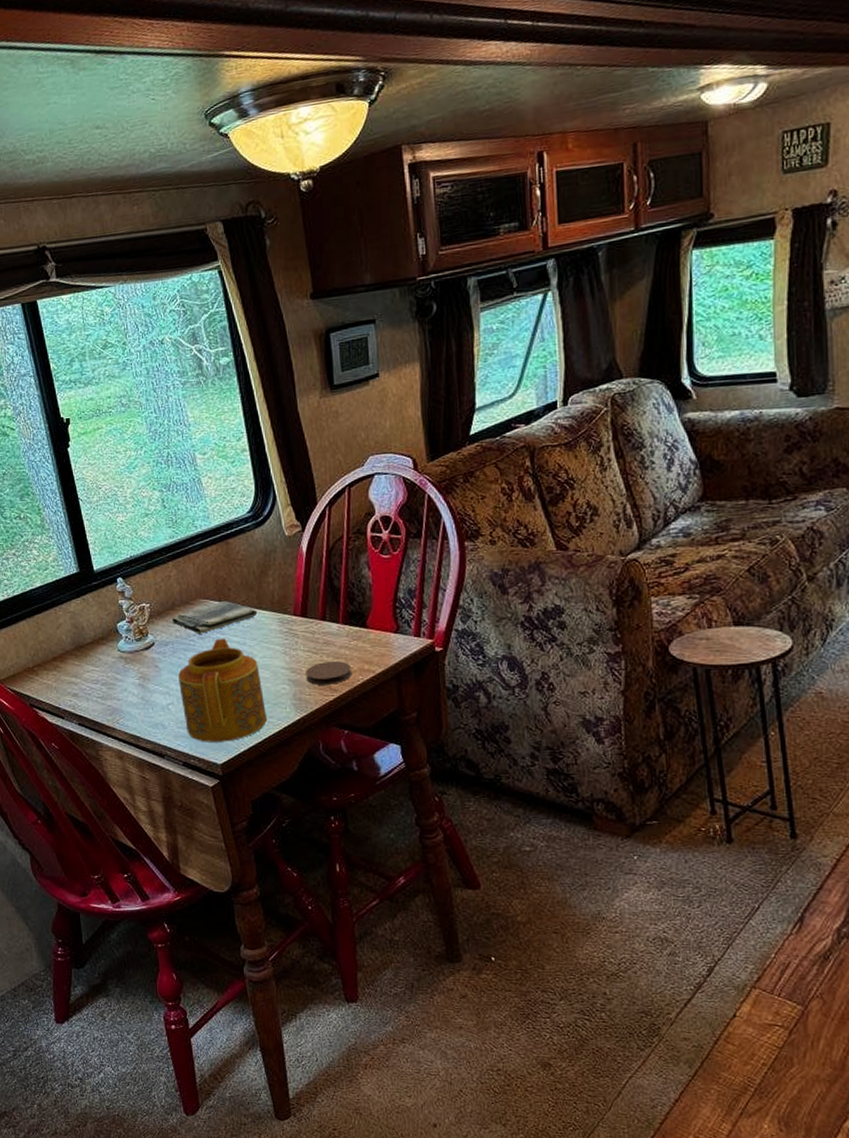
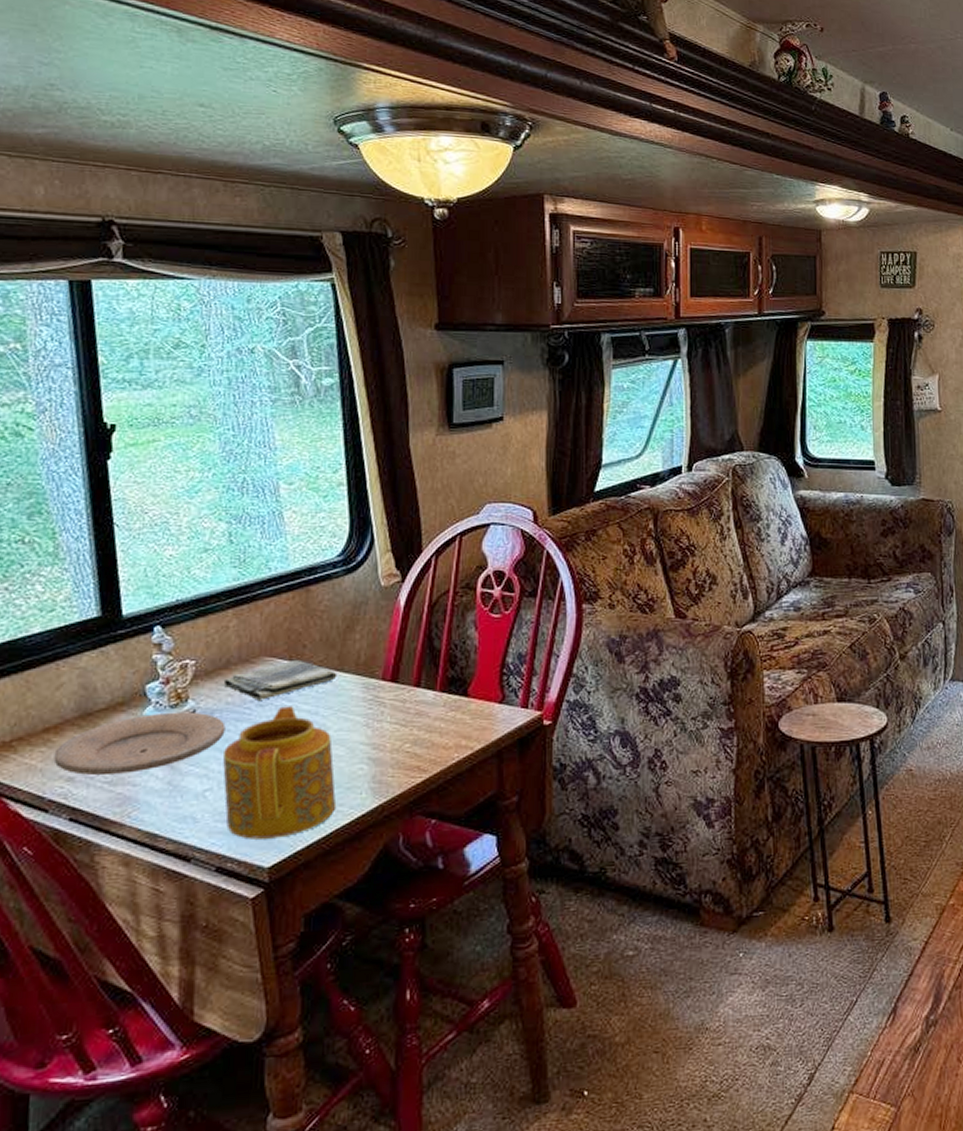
plate: none [62,644,178,693] -> present [53,711,226,776]
coaster: present [305,661,352,685] -> none [390,736,447,764]

